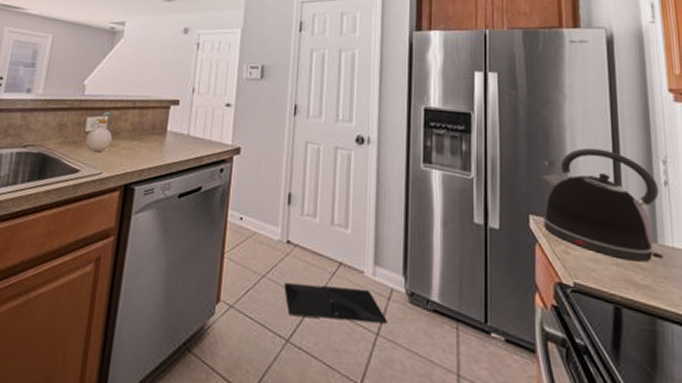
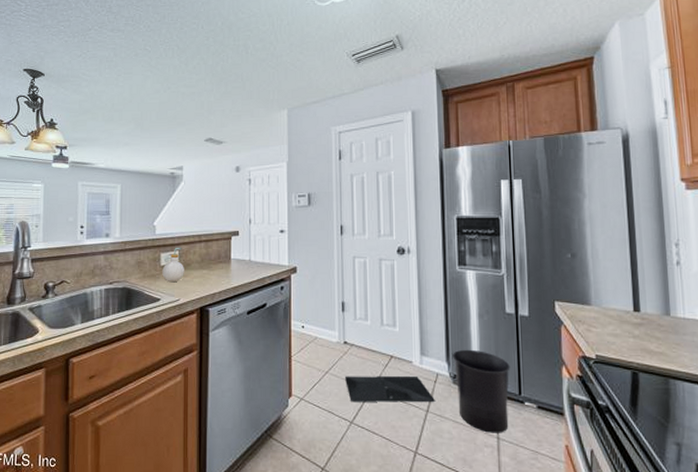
waste bin: none [411,262,476,369] -> present [453,349,510,433]
kettle: present [542,148,663,262] -> none [566,238,676,333]

